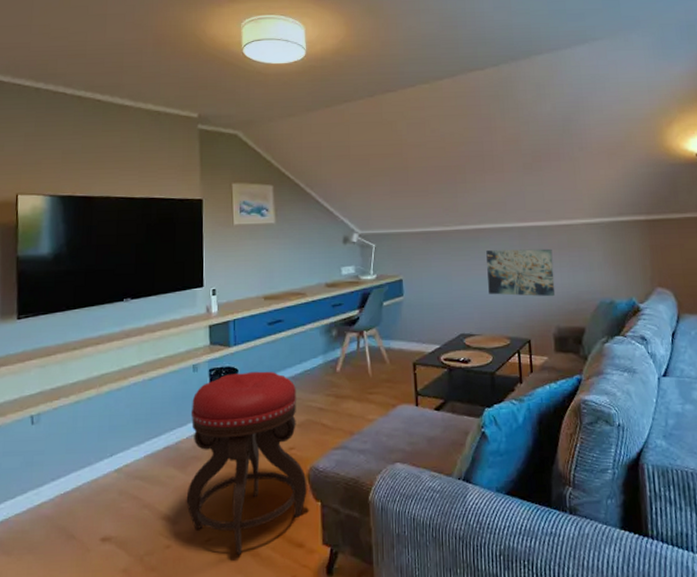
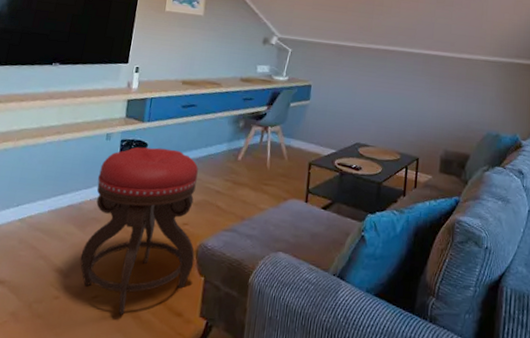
wall art: present [486,248,556,297] -> none [388,71,451,122]

